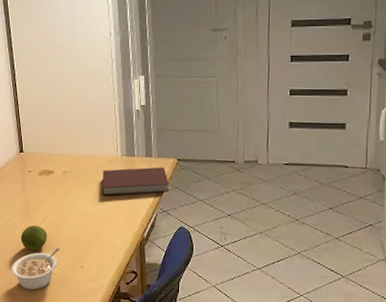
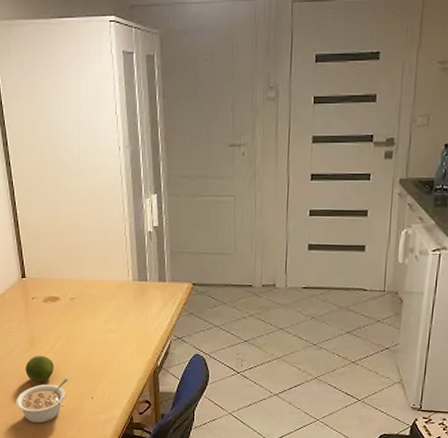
notebook: present [102,167,170,196] -> none [113,292,184,323]

